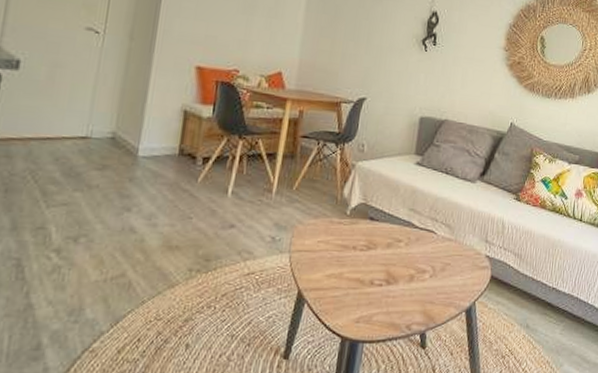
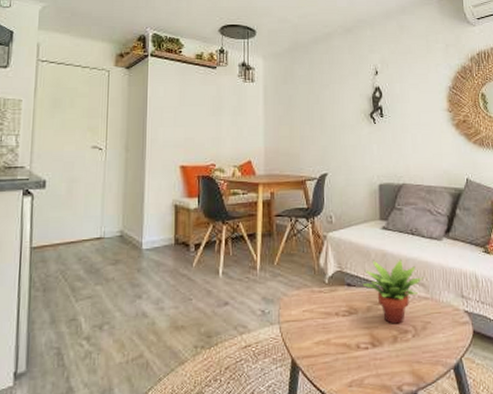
succulent plant: none [386,195,452,263] -> present [362,259,425,324]

